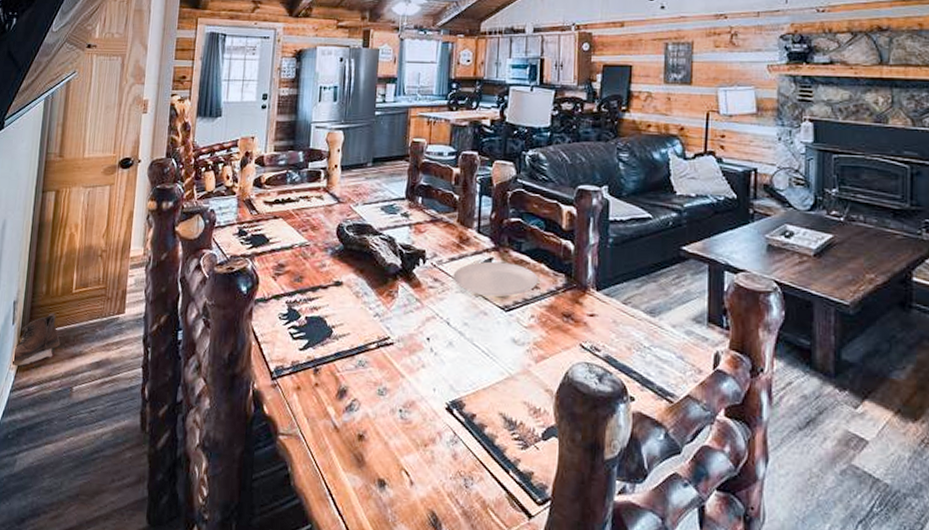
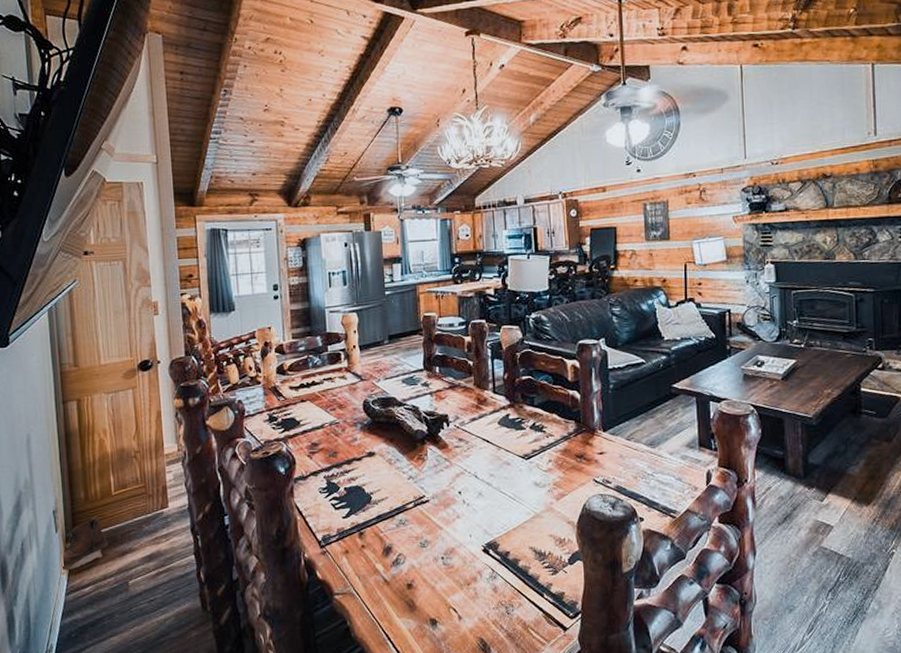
plate: present [453,261,538,298] -> none [476,416,552,449]

